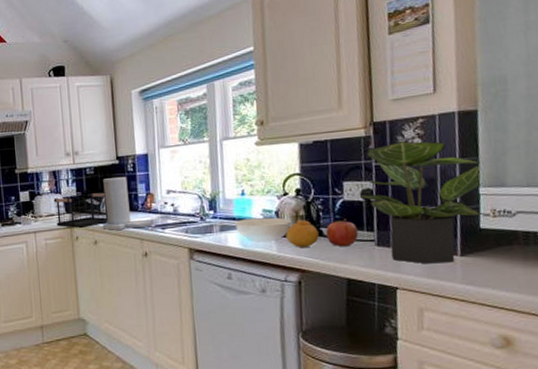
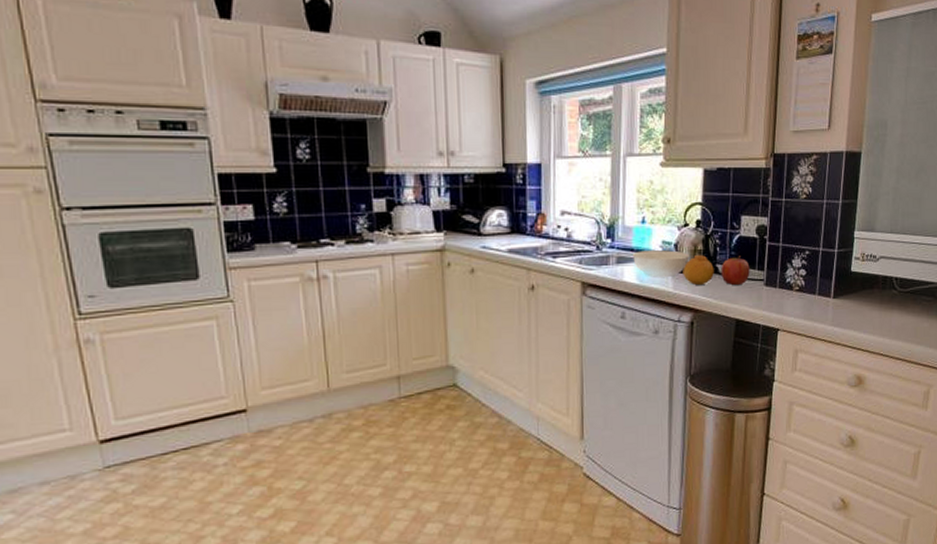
dish rack: present [54,192,108,228] -> none [419,208,489,251]
paper towel: present [102,177,152,231] -> none [481,190,542,258]
potted plant: present [359,140,483,264] -> none [754,176,858,306]

